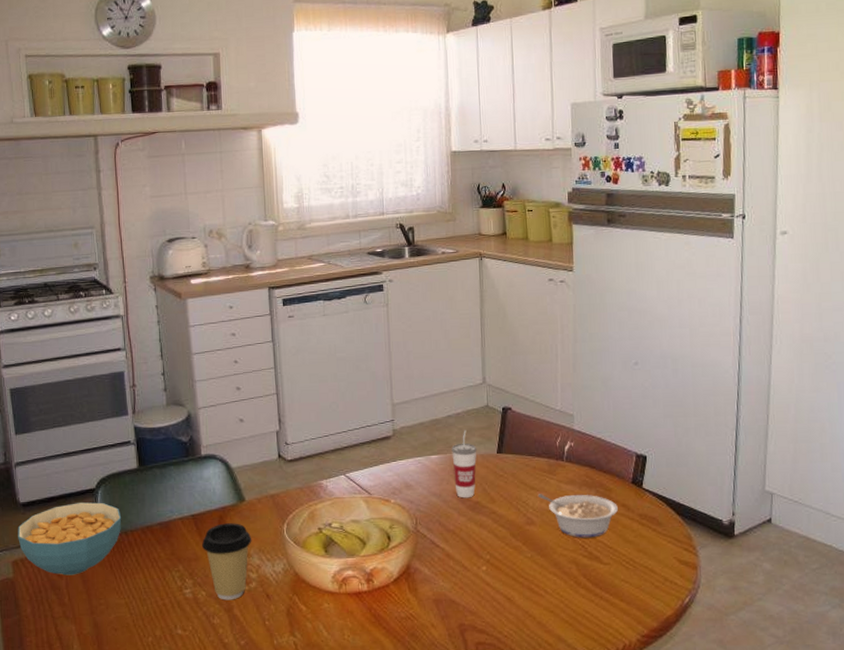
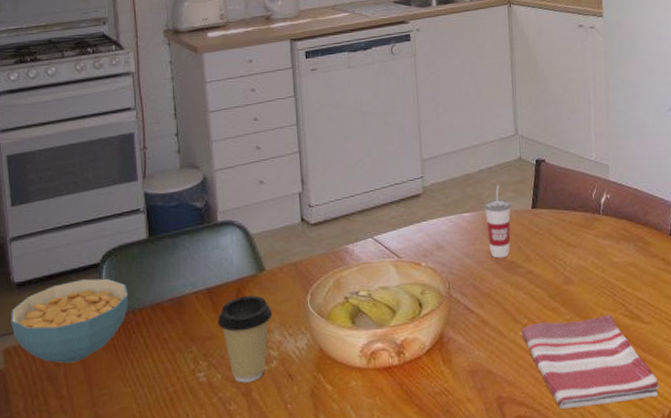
dish towel: none [483,554,615,639] -> present [520,314,660,410]
legume: present [537,494,618,538] -> none [574,249,658,296]

